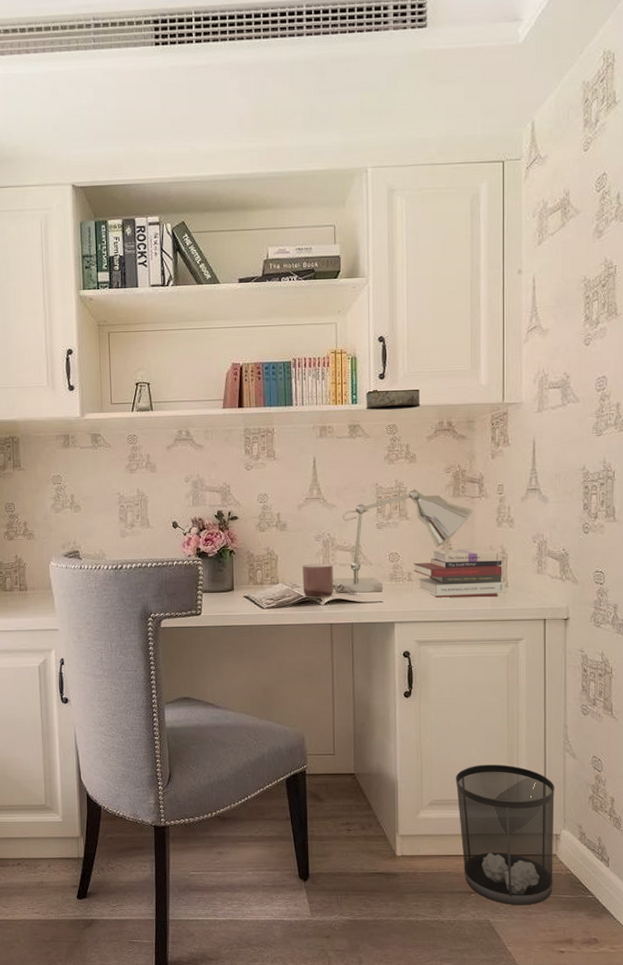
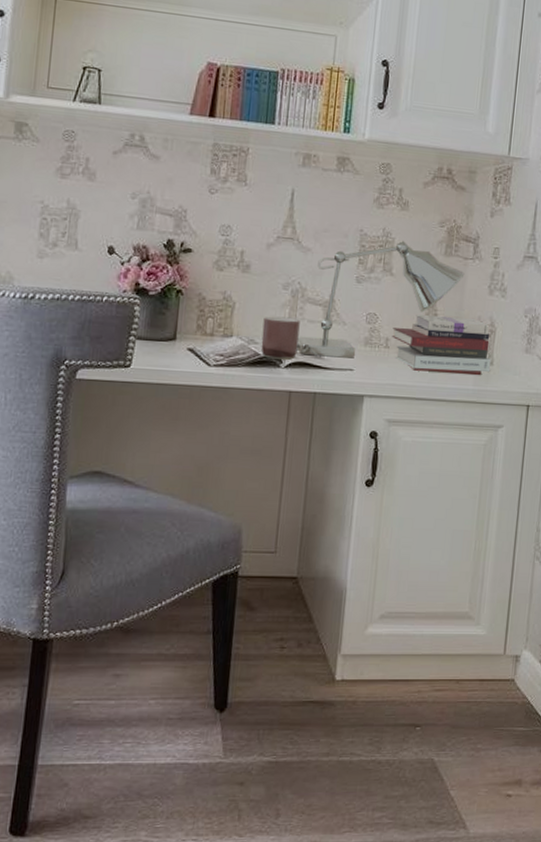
decorative box: present [366,389,421,411] -> none [359,118,421,148]
waste bin: present [455,764,555,906] -> none [411,571,520,741]

